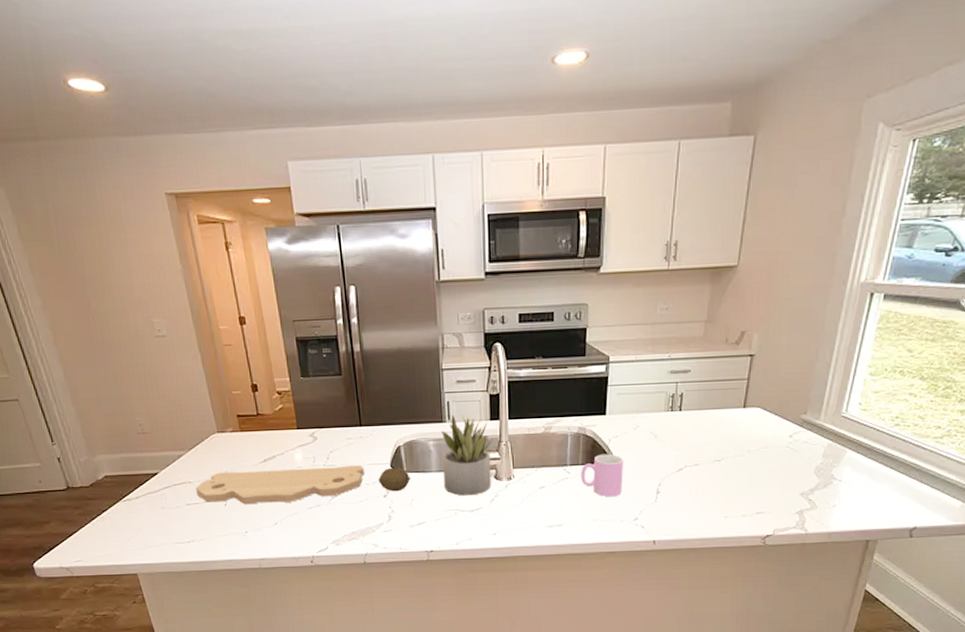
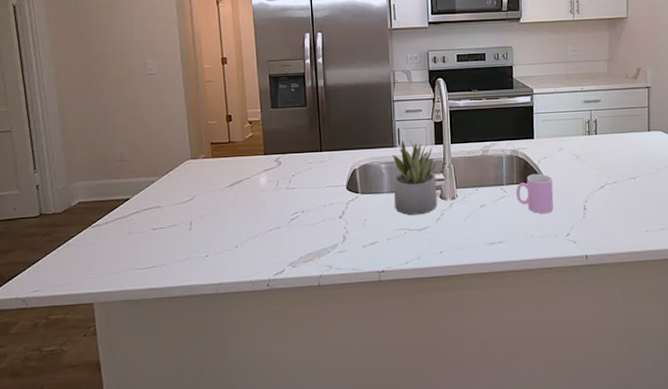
cutting board: present [196,464,365,505] -> none [164,187,323,229]
fruit: present [378,467,412,492] -> none [335,189,365,213]

